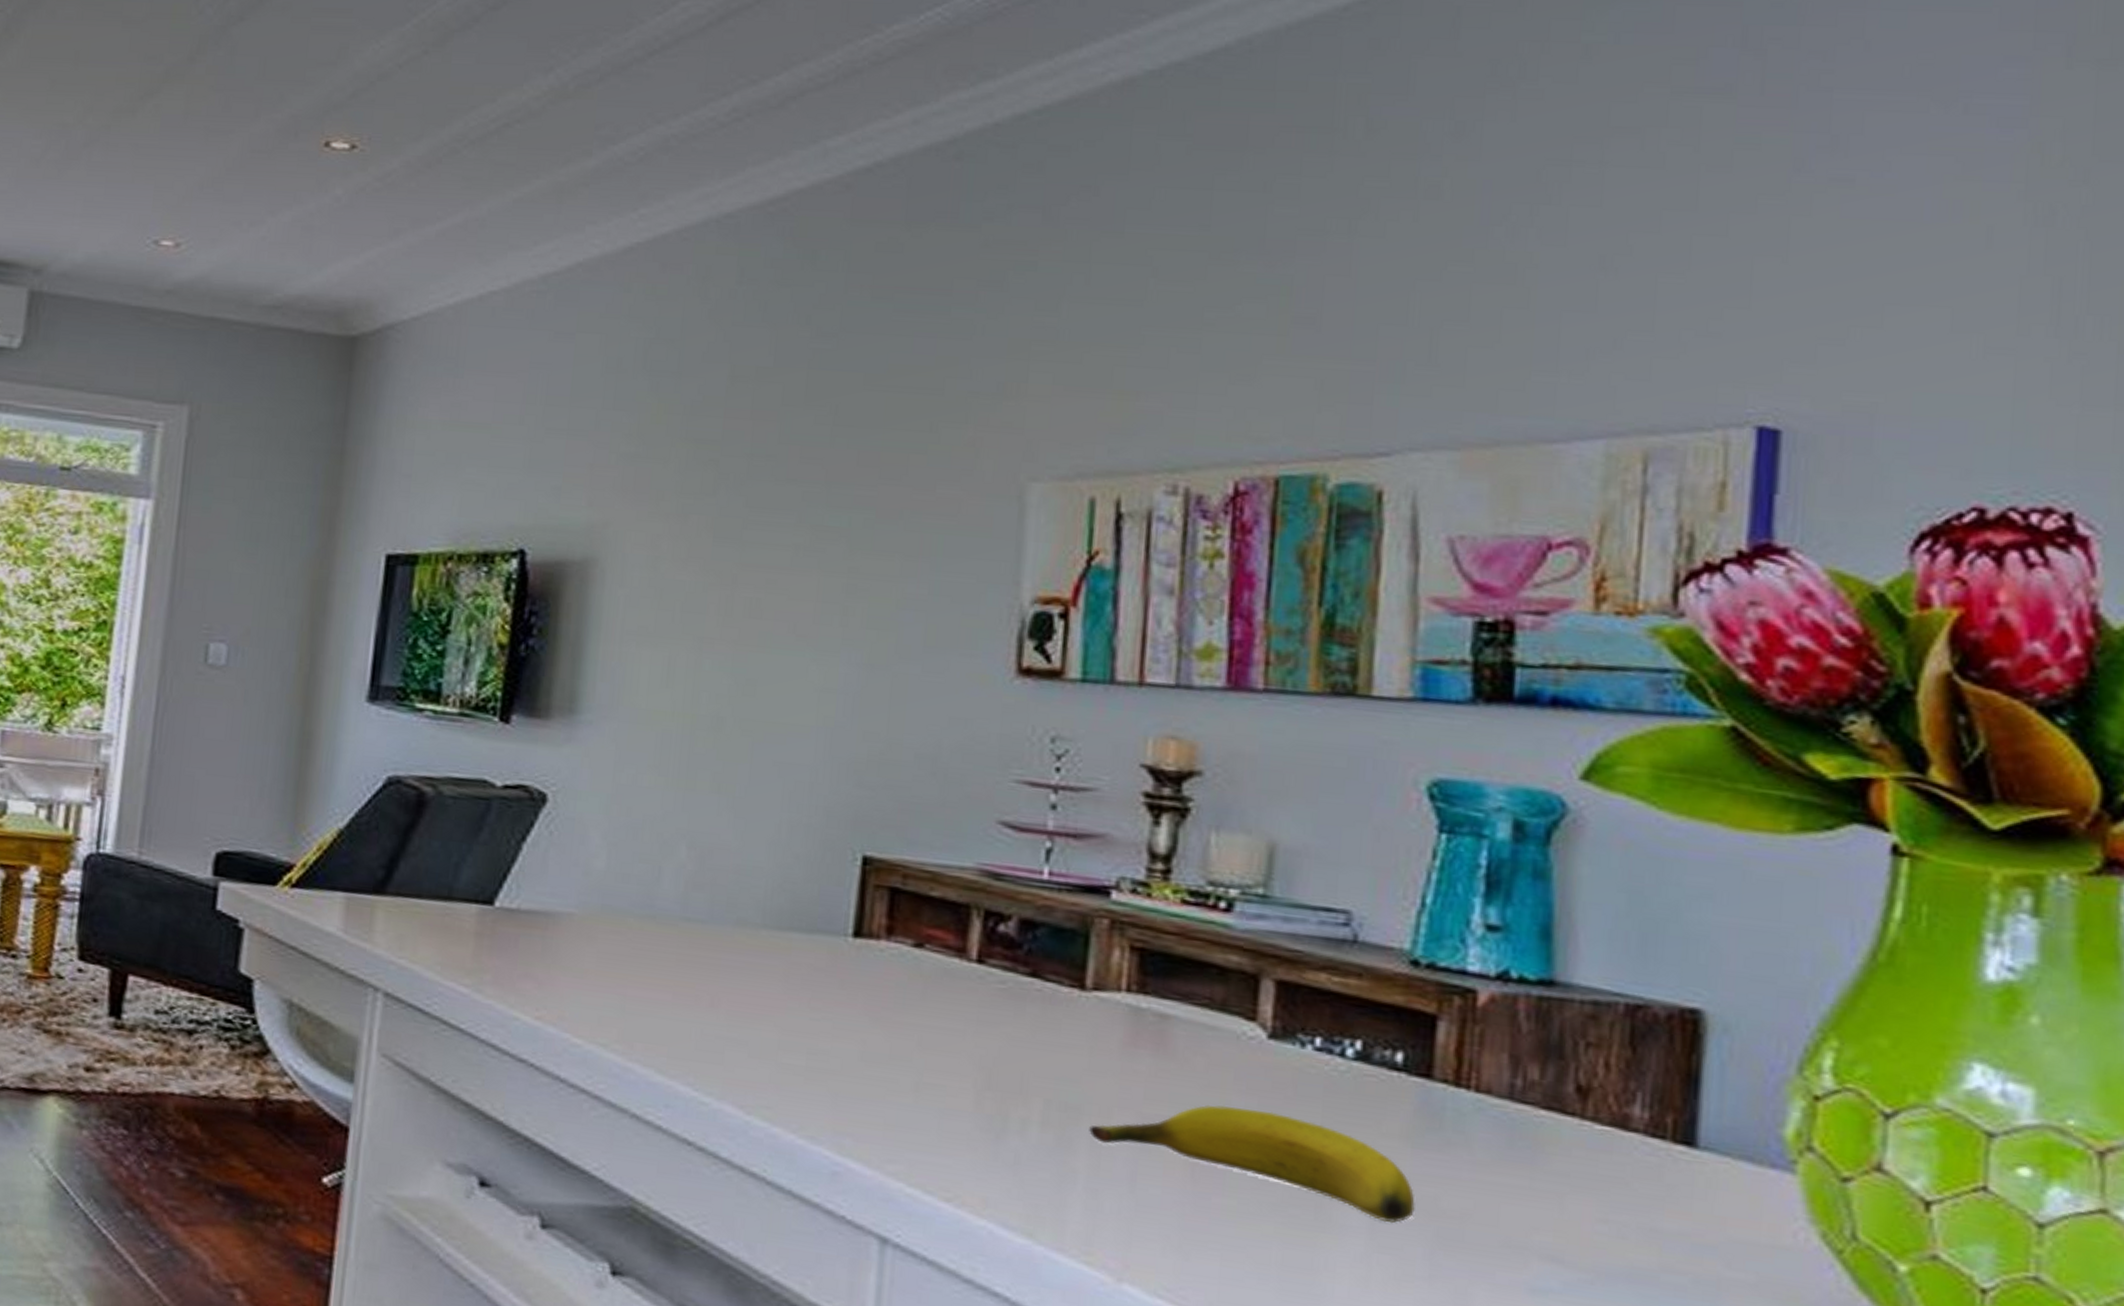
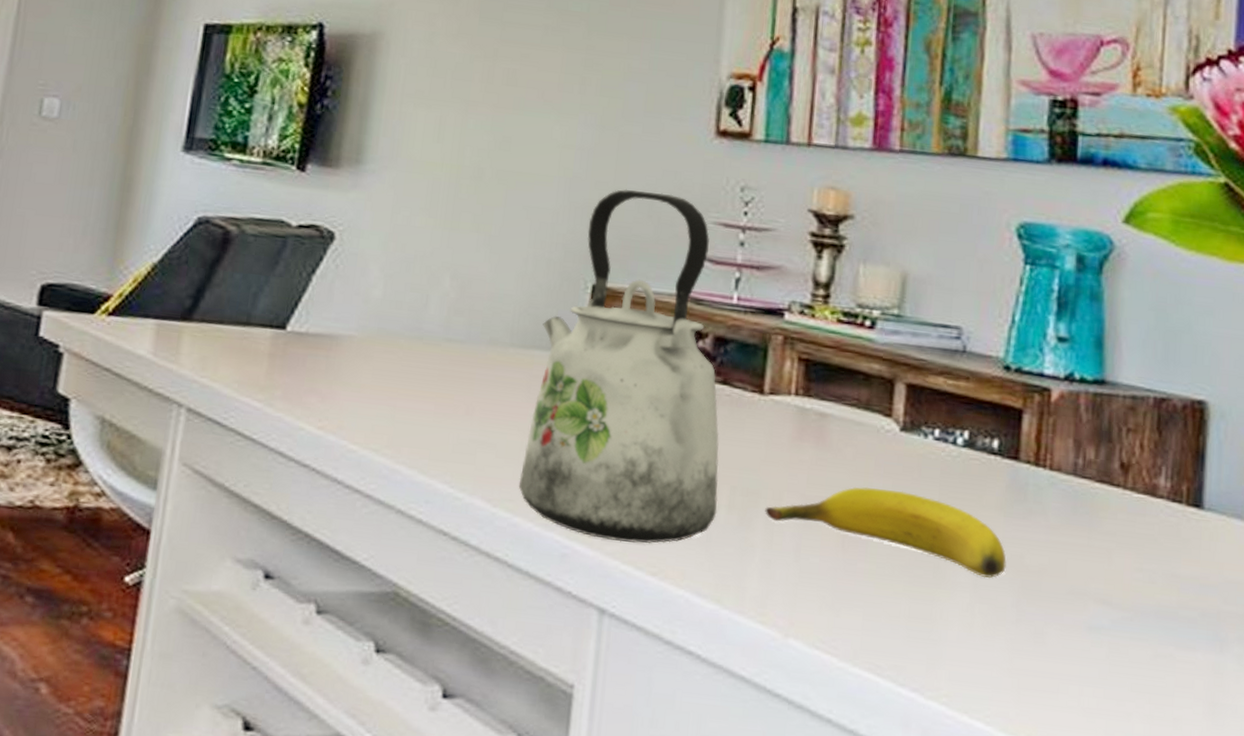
kettle: none [777,740,1029,1164] -> present [518,189,720,544]

